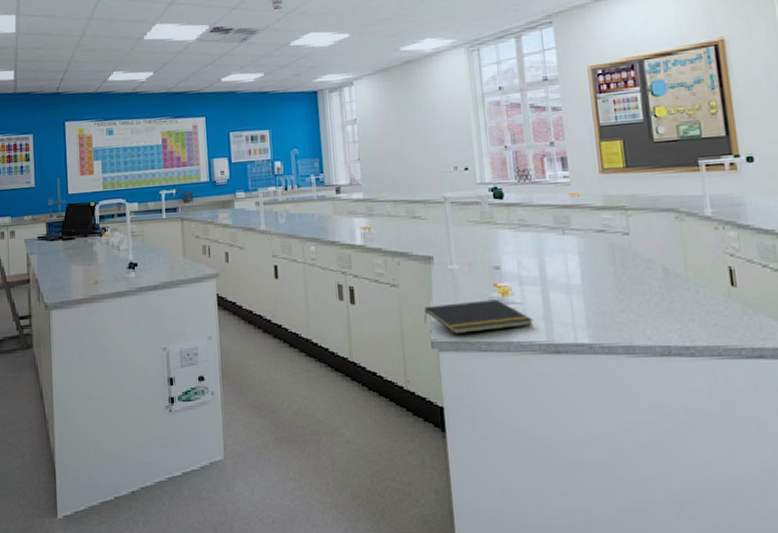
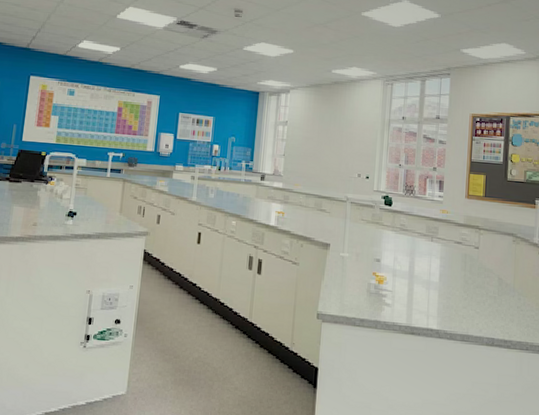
notepad: present [424,299,534,334] -> none [314,284,399,310]

